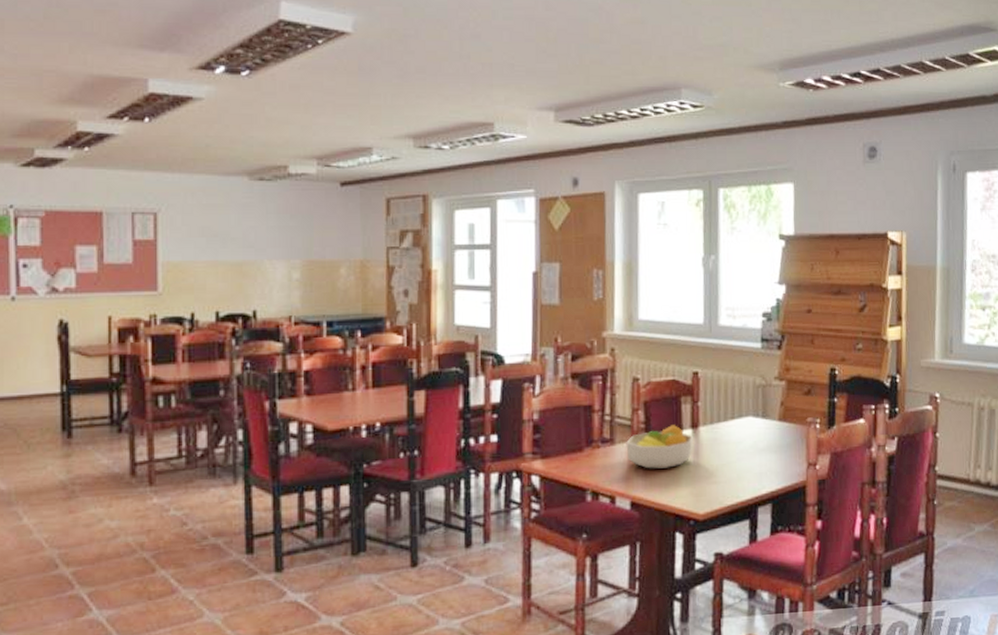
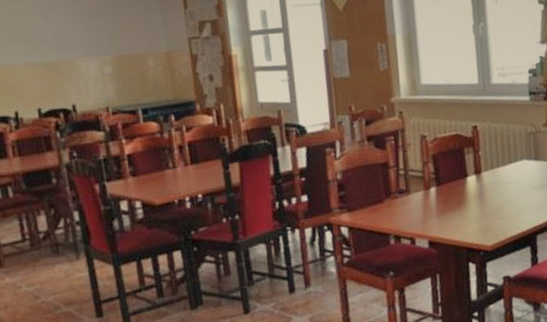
fruit bowl: present [626,425,694,469] -> none [420,173,478,213]

